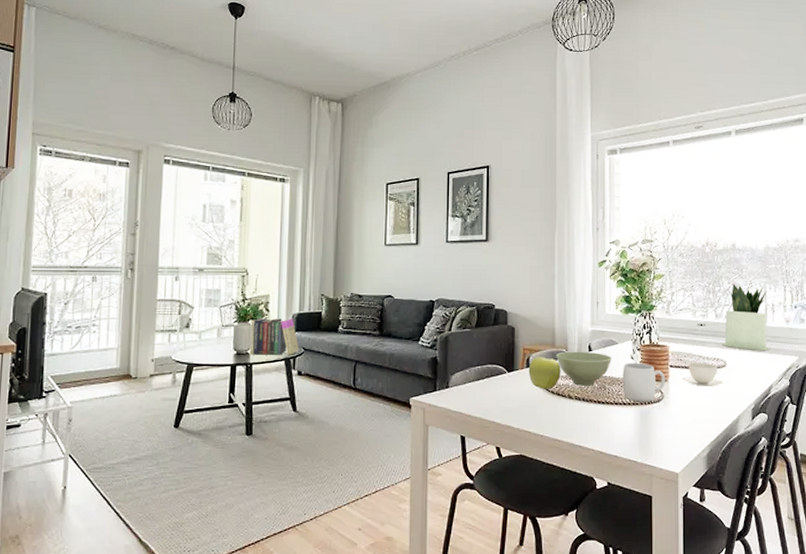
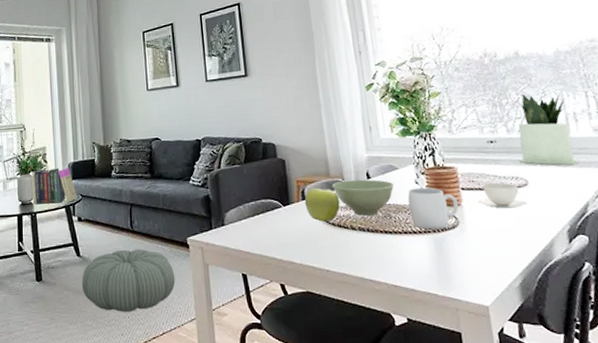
pouf: none [295,406,394,469] -> present [81,248,176,312]

